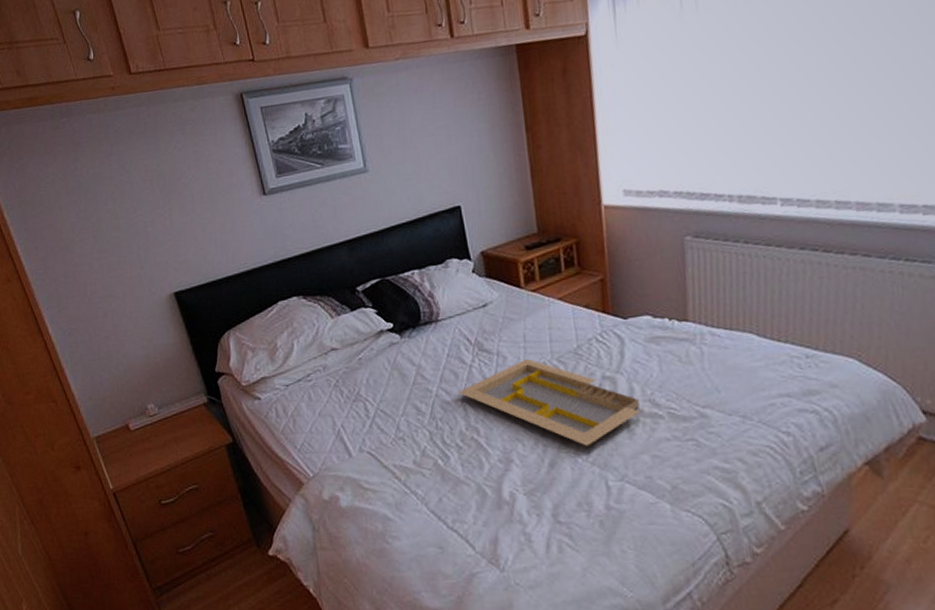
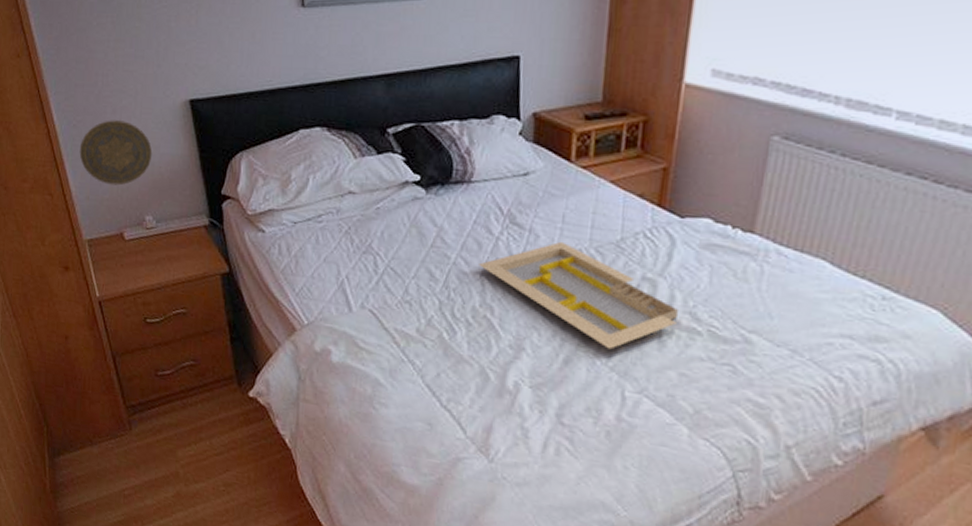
decorative plate: none [77,321,147,383] -> present [79,120,153,186]

